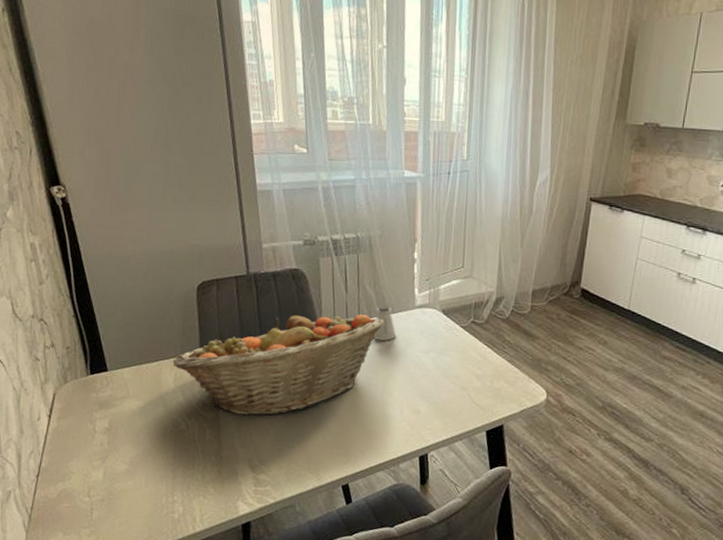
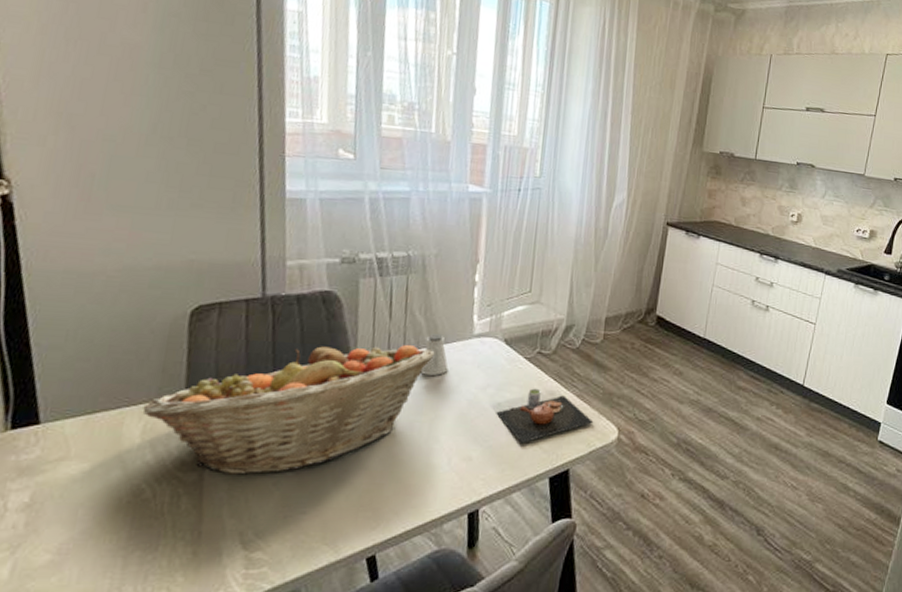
teapot: none [438,353,524,401] -> present [496,388,594,443]

